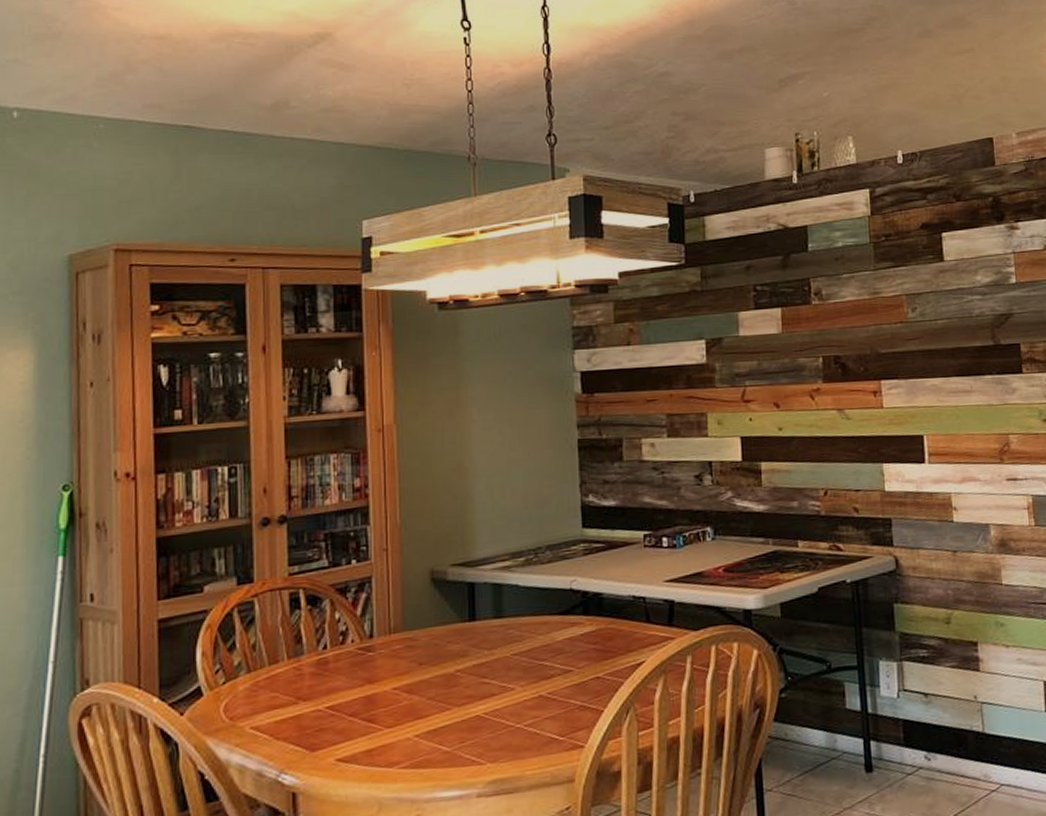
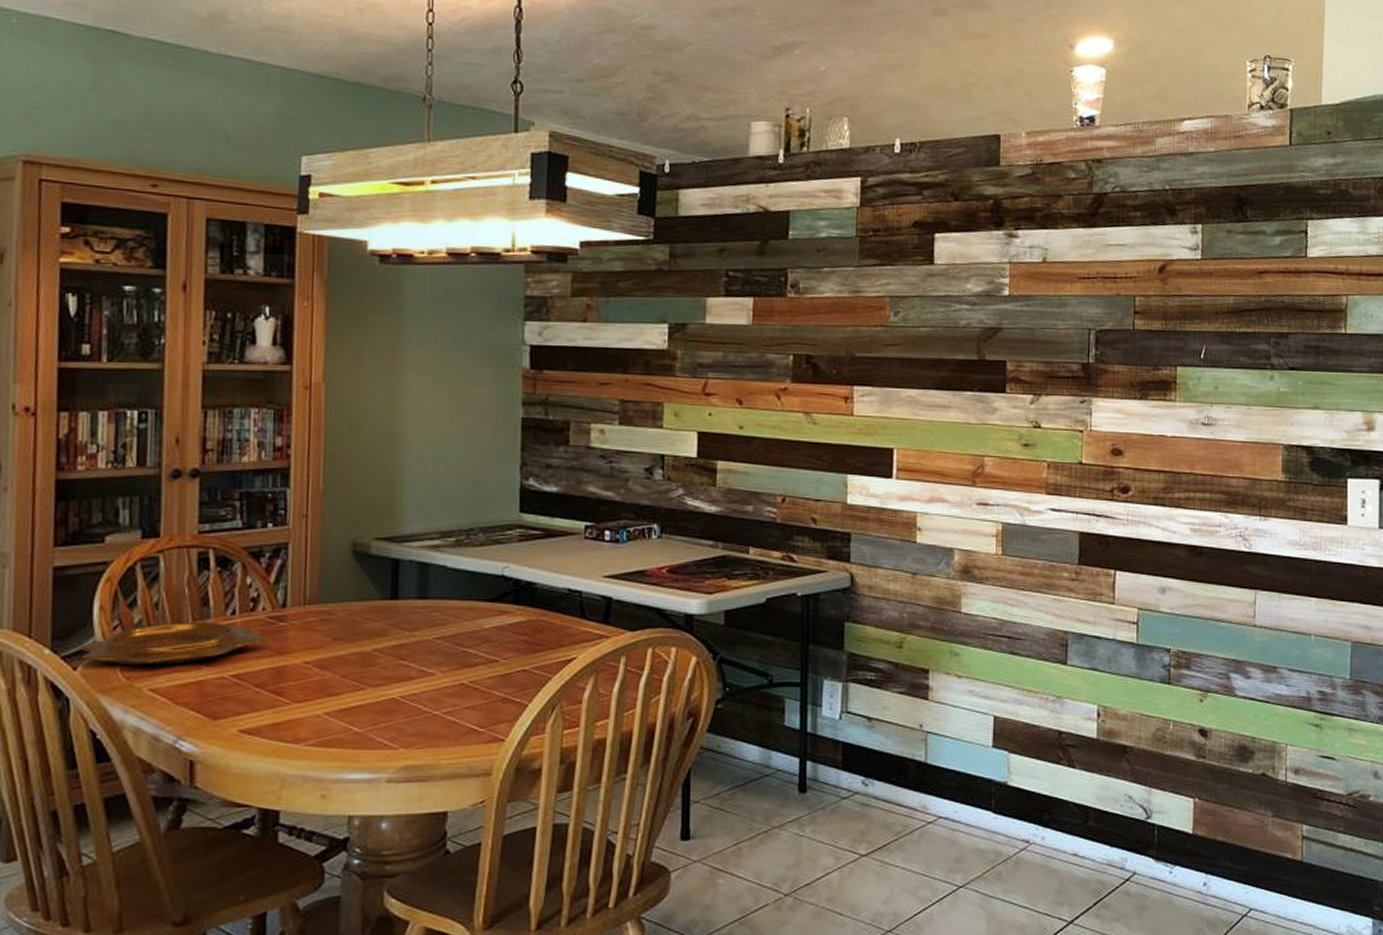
decorative bowl: none [184,657,356,707] -> present [78,621,266,666]

